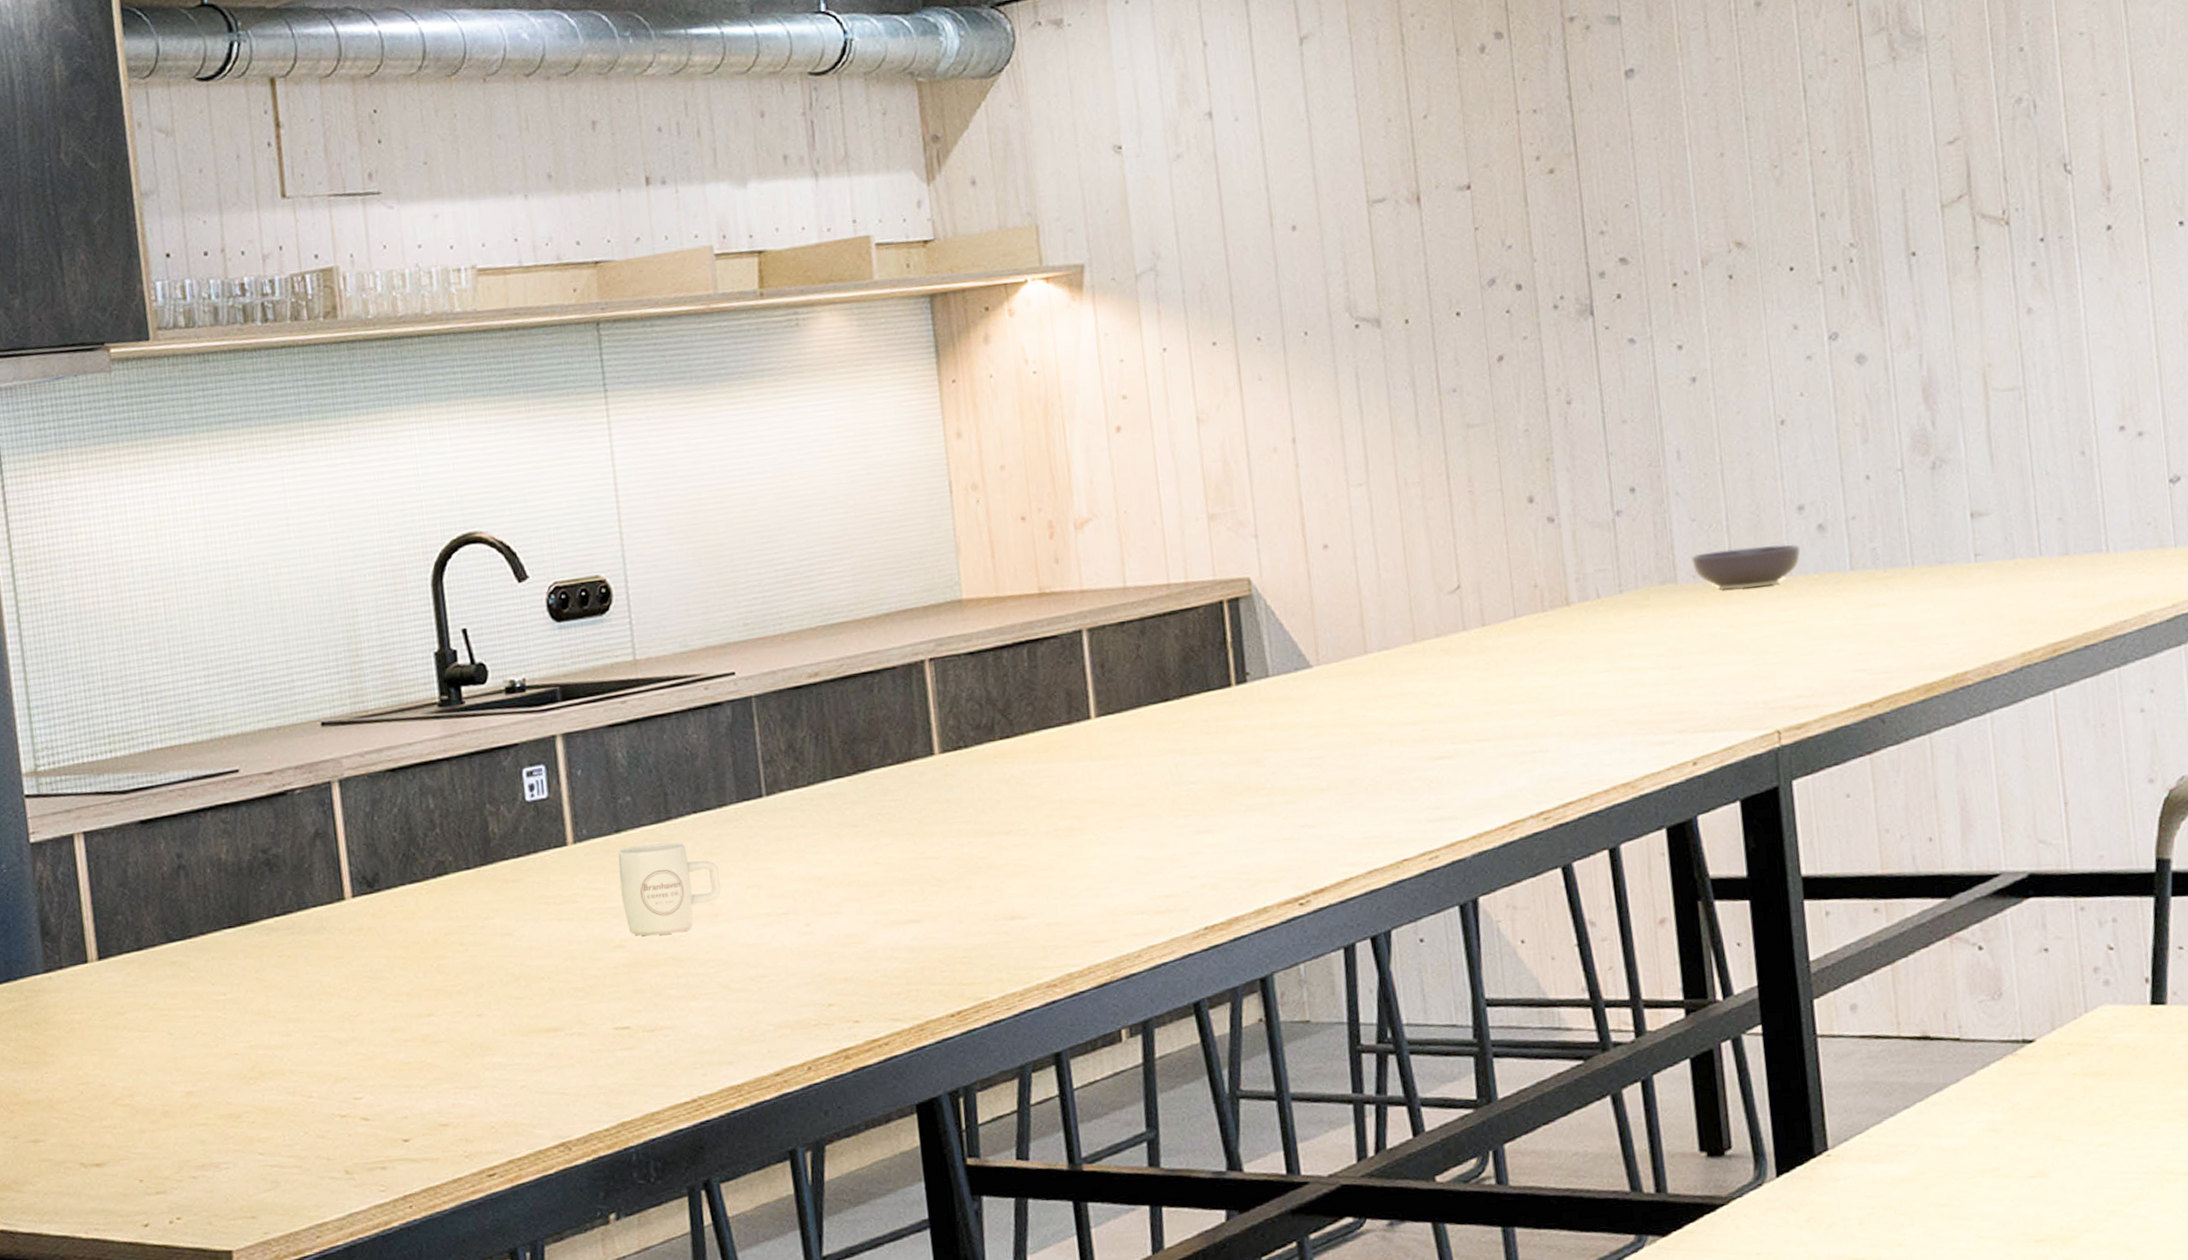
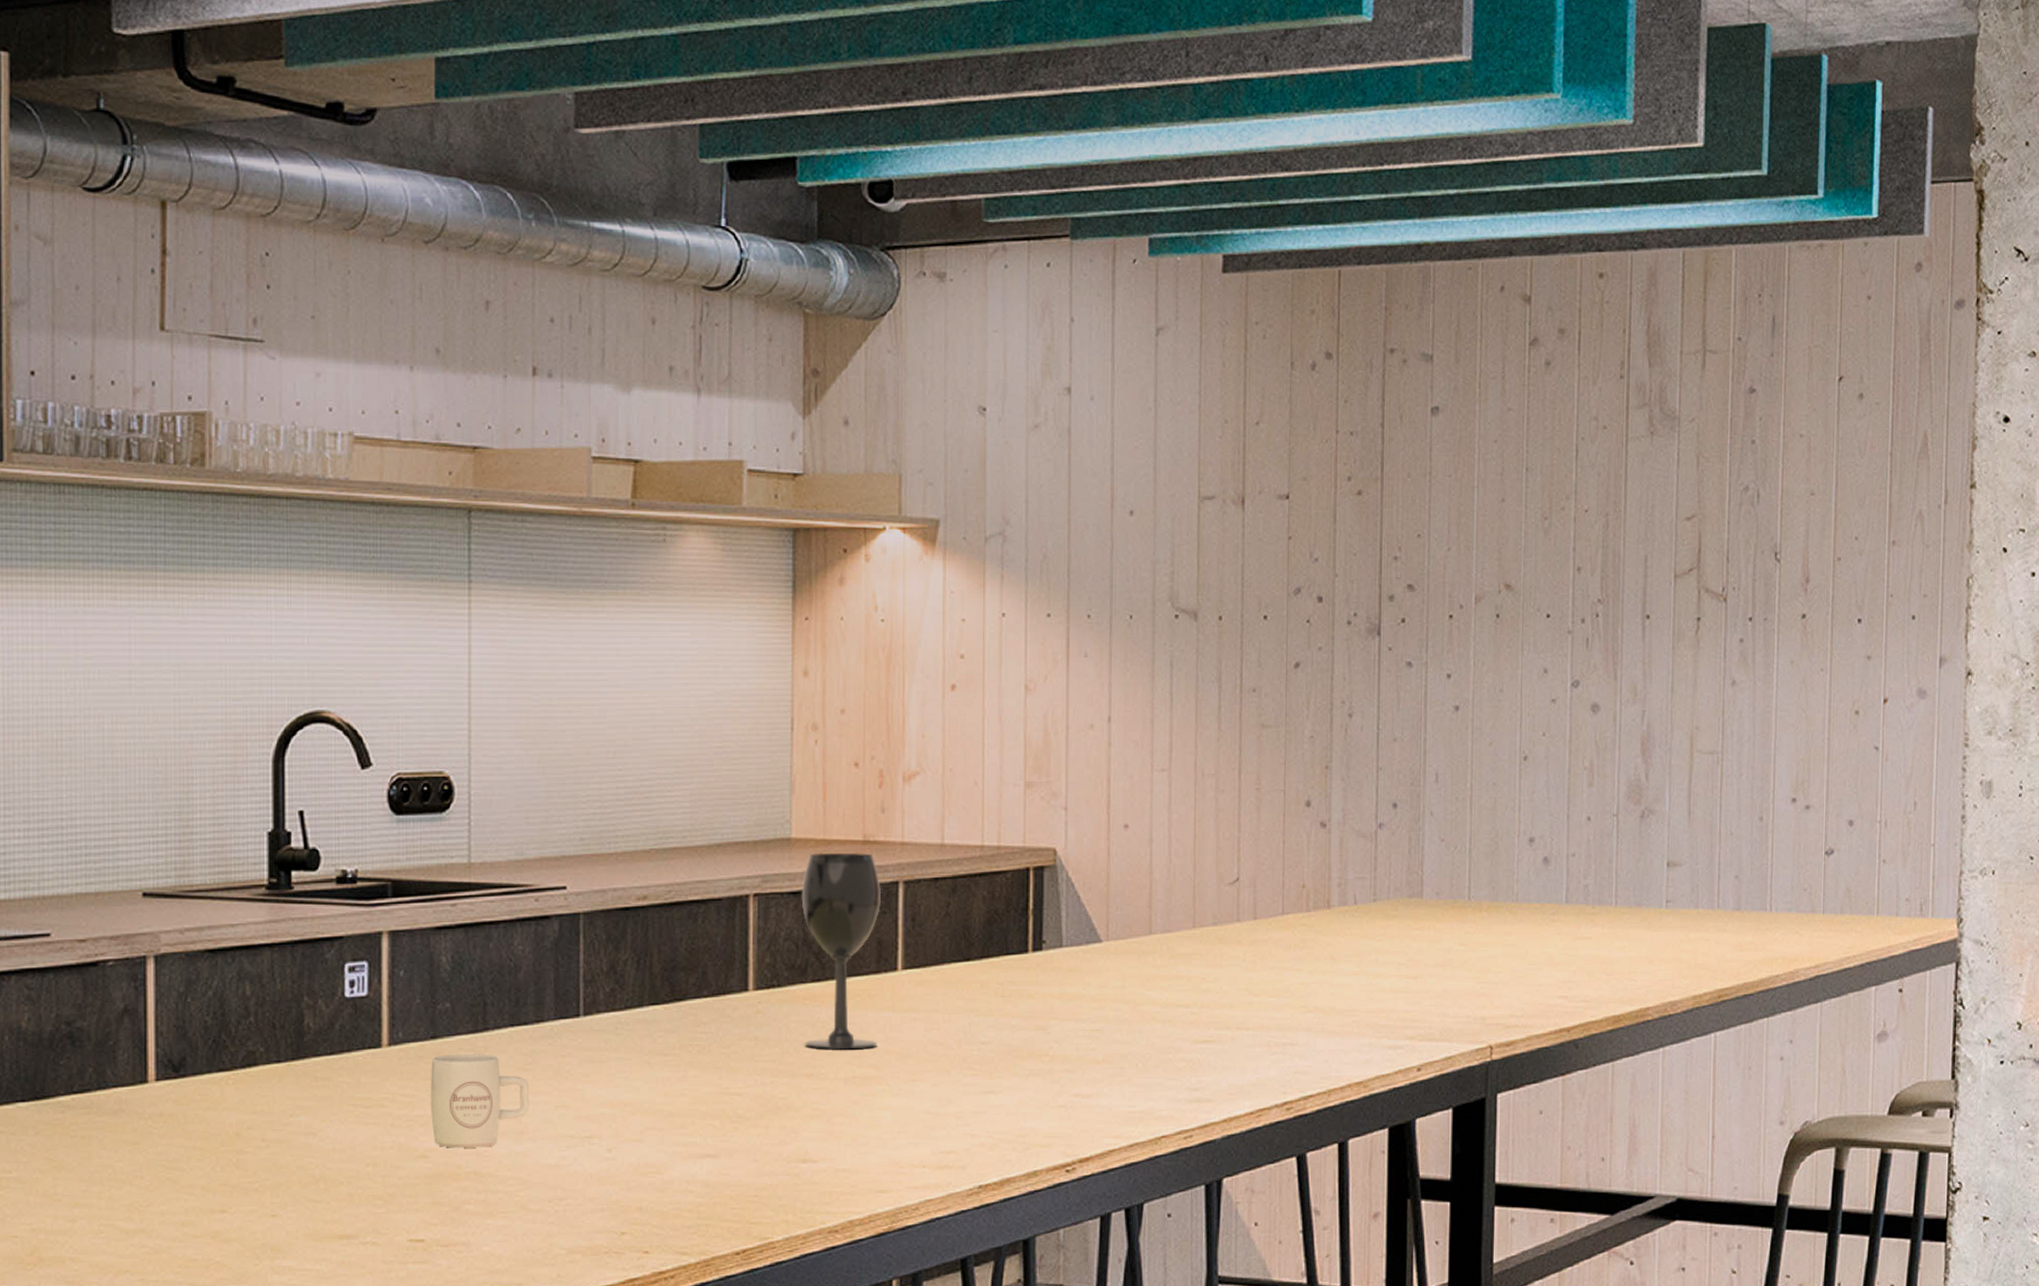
wine glass: none [979,605,1078,805] -> present [801,852,882,1050]
bowl: present [1690,544,1801,590] -> none [1436,872,1527,910]

